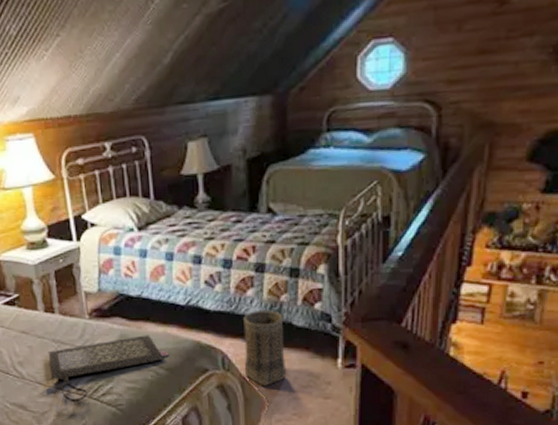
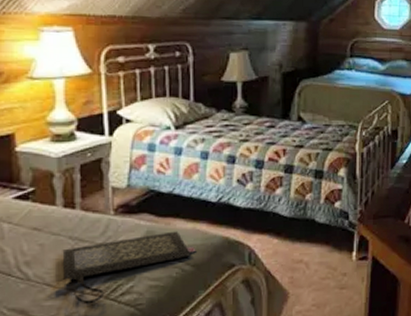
basket: present [243,309,287,387] -> none [269,207,308,280]

